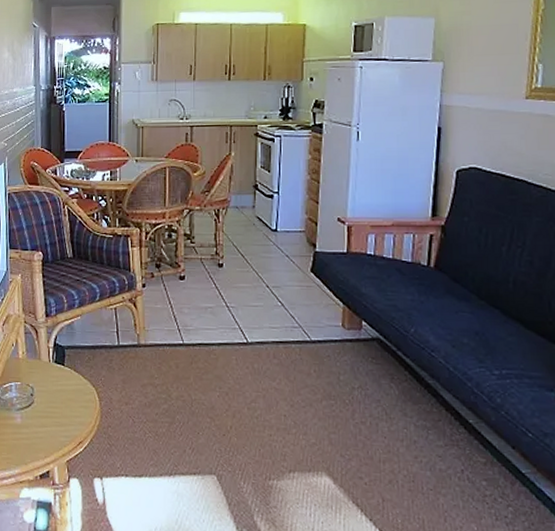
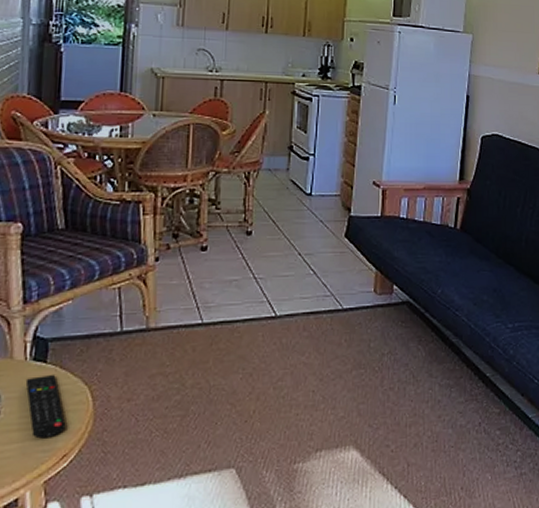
remote control: none [50,375,81,427] -> present [25,374,66,439]

